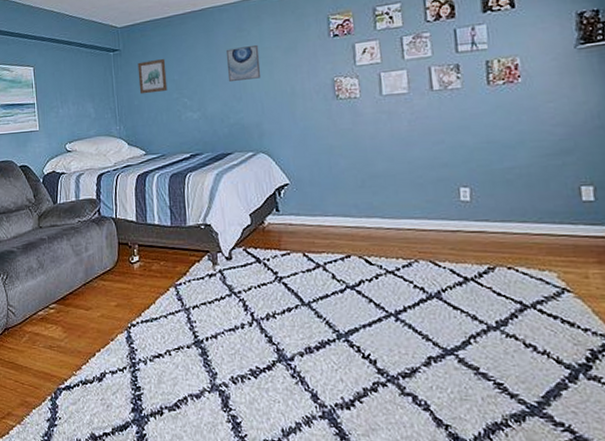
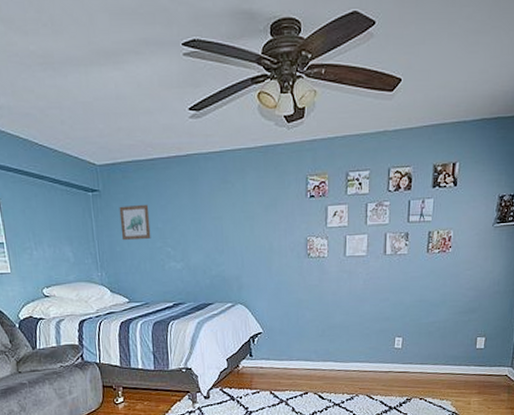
wall art: present [226,44,261,83] -> none [210,198,243,235]

